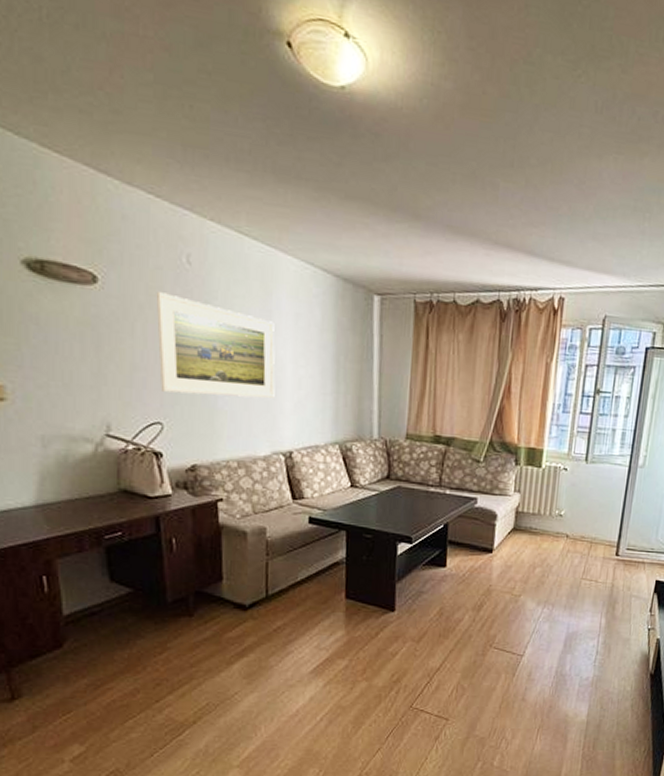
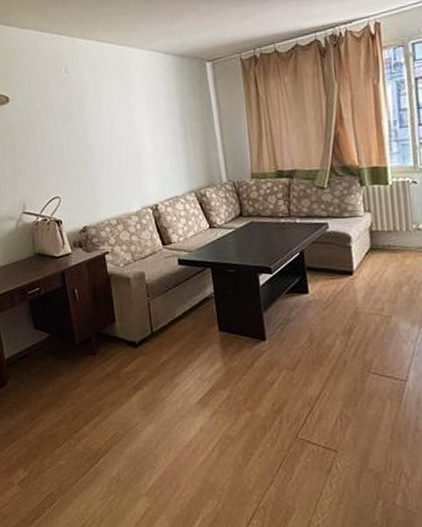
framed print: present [155,292,275,399] -> none [47,98,139,172]

